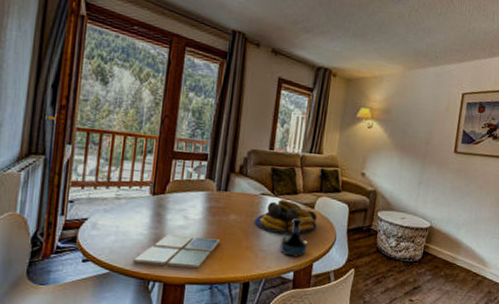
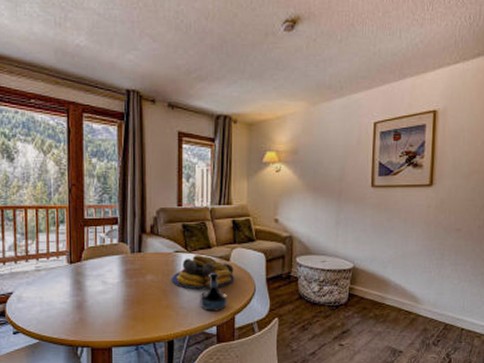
drink coaster: present [133,234,221,269] -> none [60,300,141,332]

